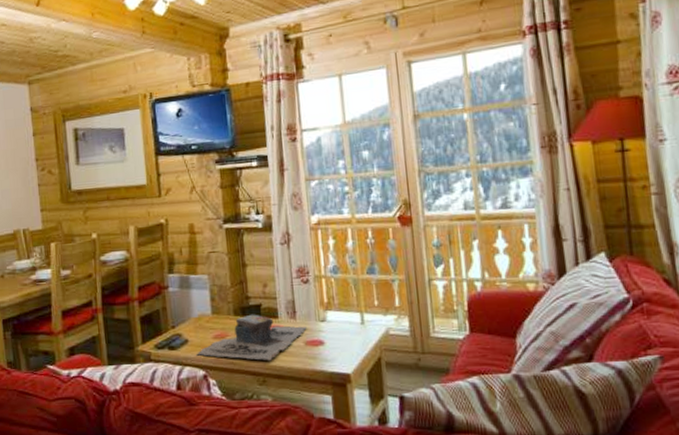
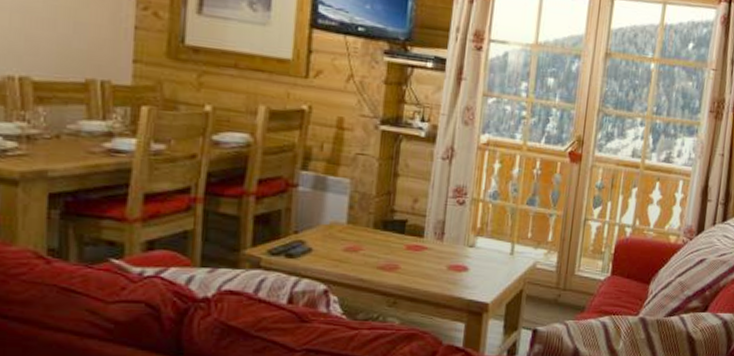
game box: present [196,314,307,361] -> none [319,229,453,282]

